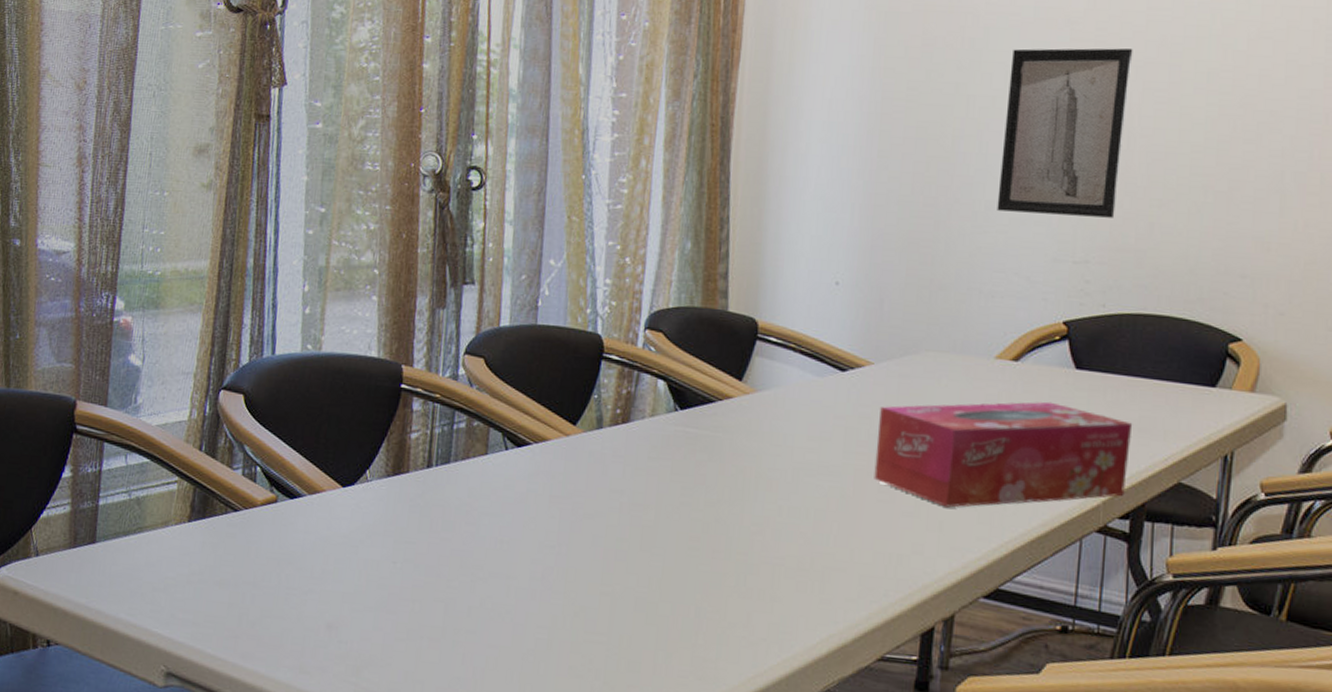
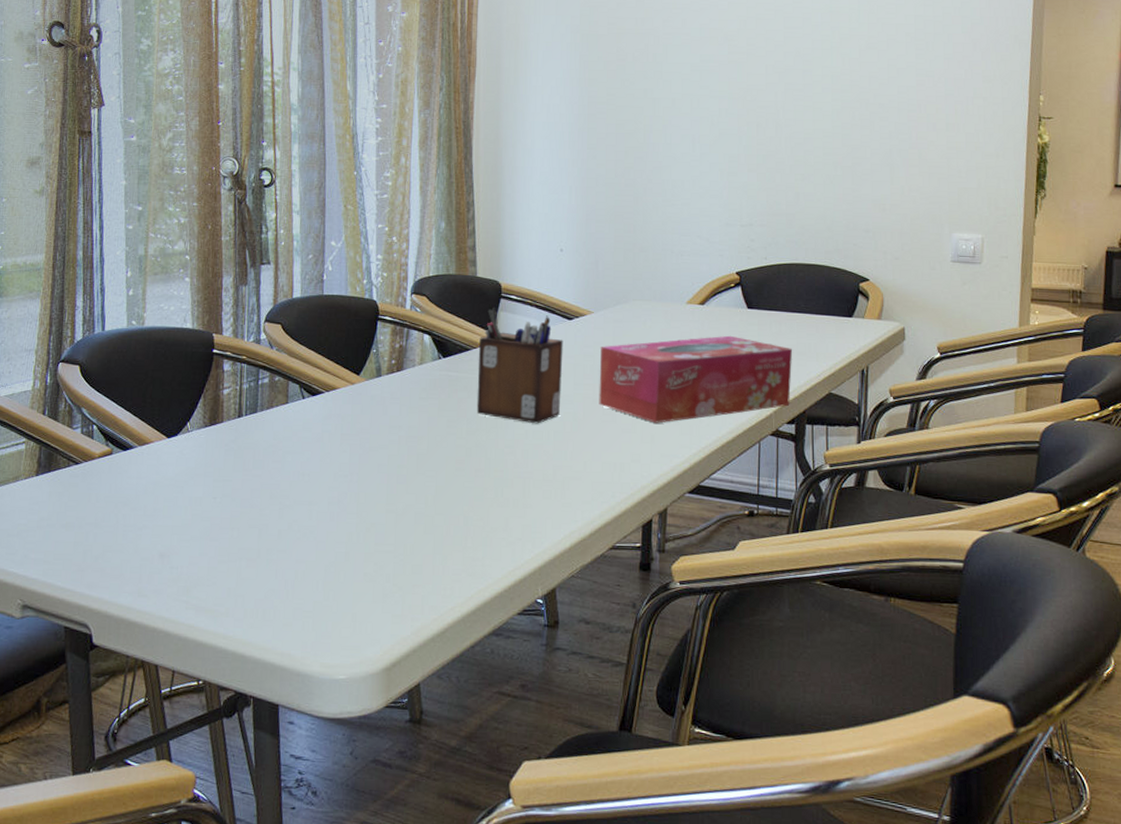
desk organizer: none [718,351,833,499] -> present [476,308,563,424]
wall art: present [997,48,1133,218] -> none [681,59,776,190]

